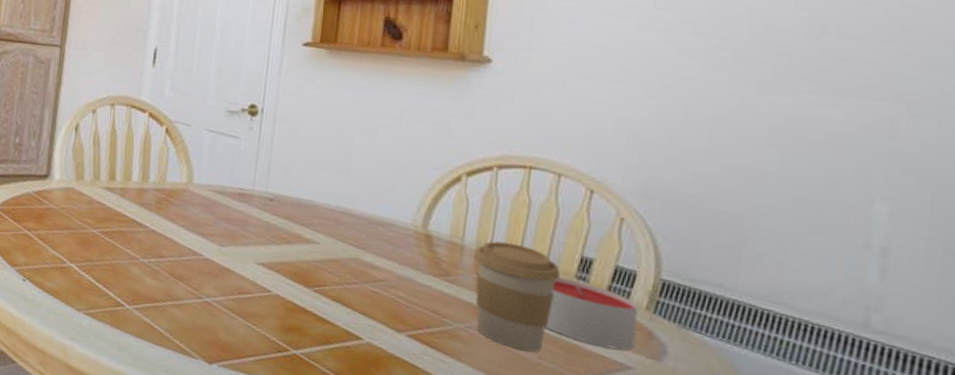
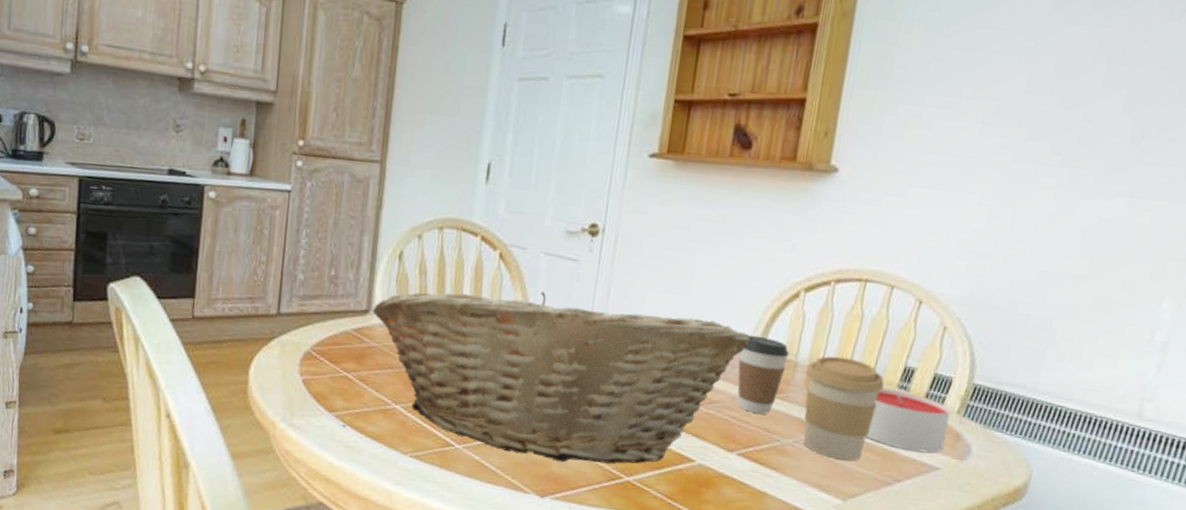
fruit basket: none [51,161,414,338] -> present [372,291,751,464]
coffee cup: none [402,215,455,297] -> present [737,334,790,414]

